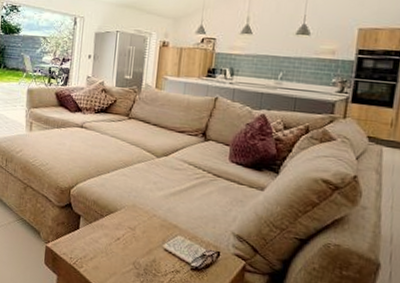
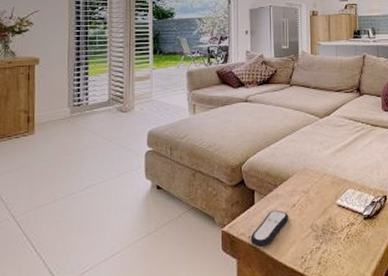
remote control: none [71,238,112,271] -> present [250,209,289,248]

